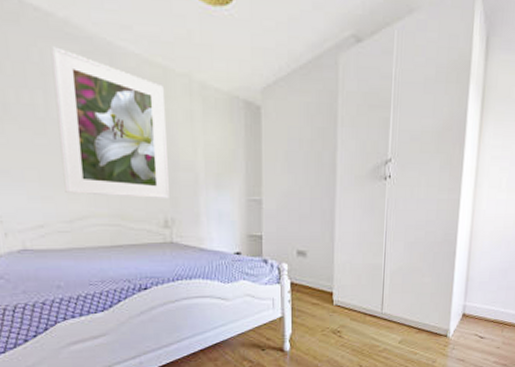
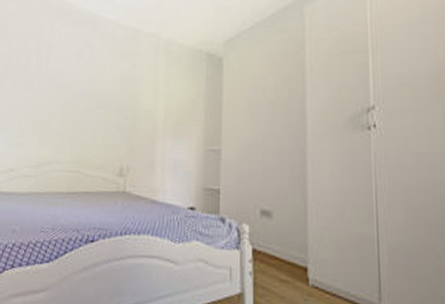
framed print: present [50,45,169,199] -> none [37,20,133,148]

